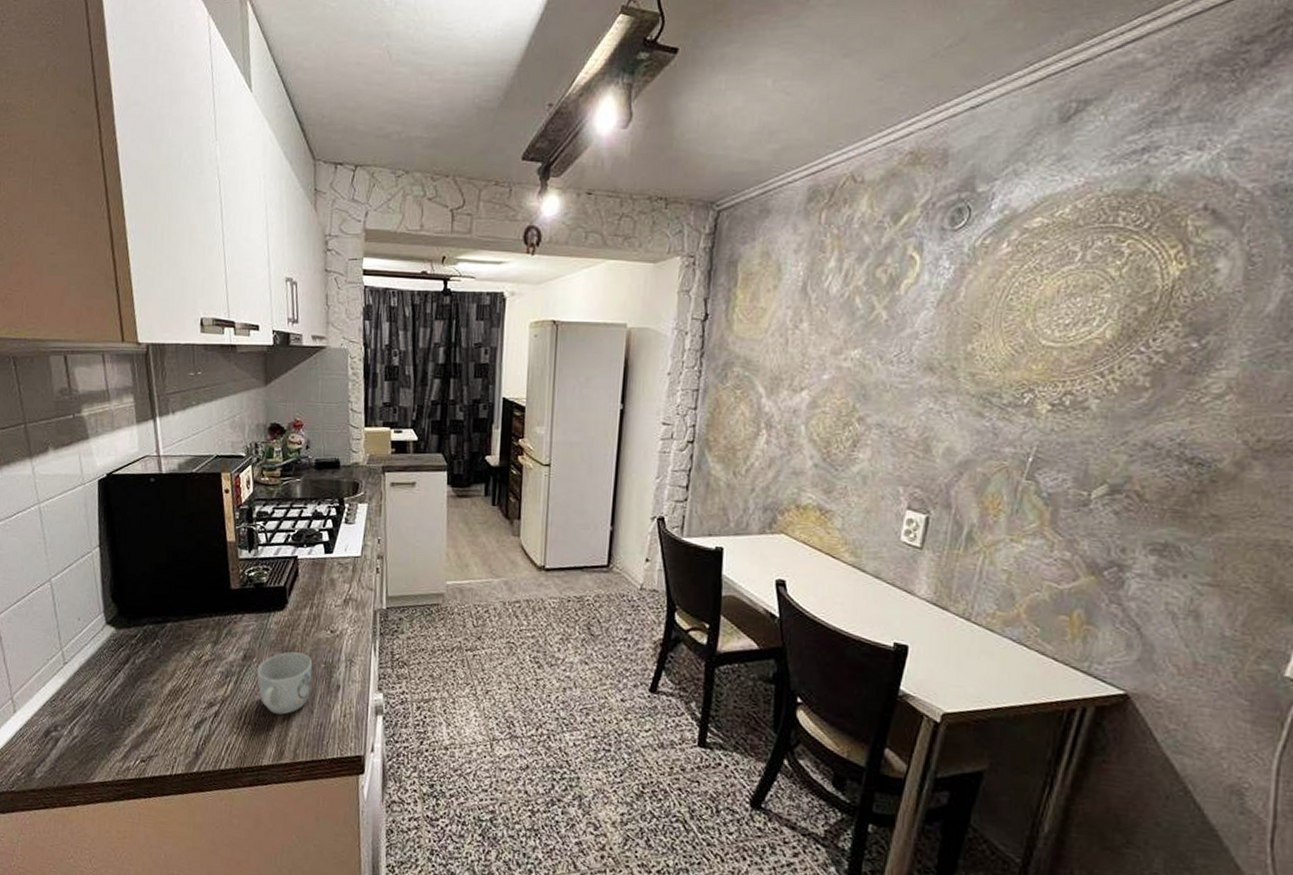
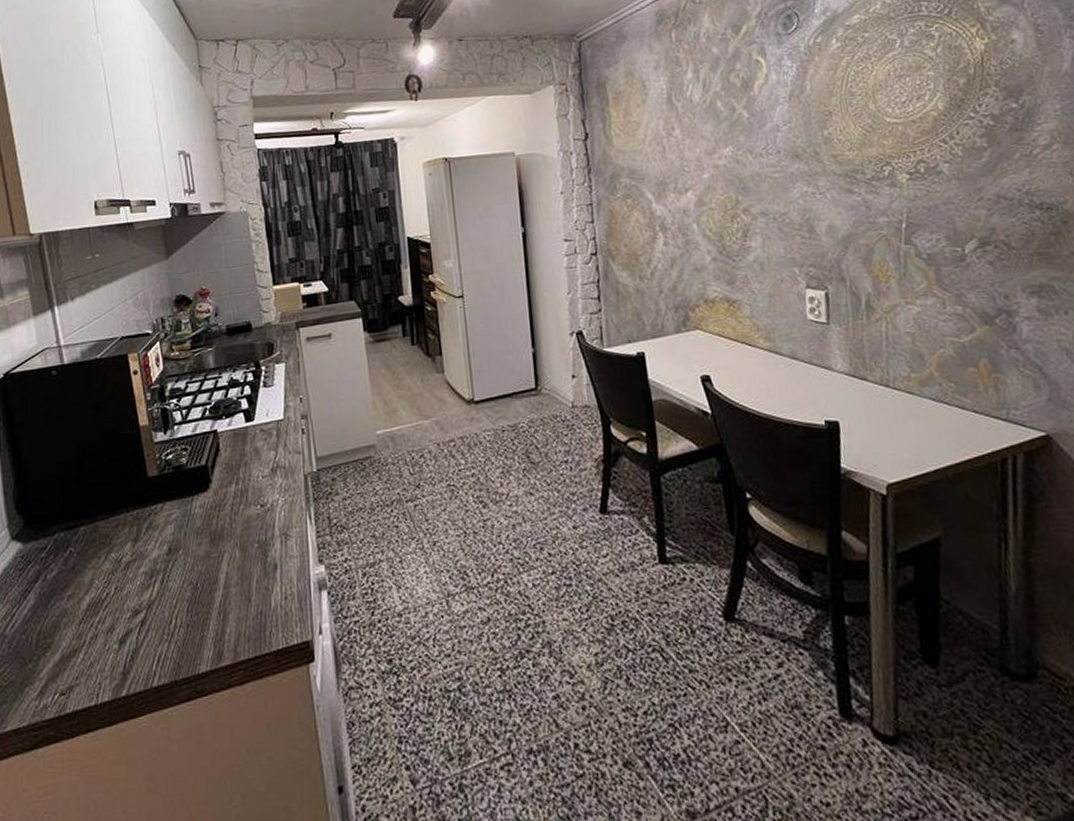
mug: present [257,651,313,715] -> none [184,535,247,610]

